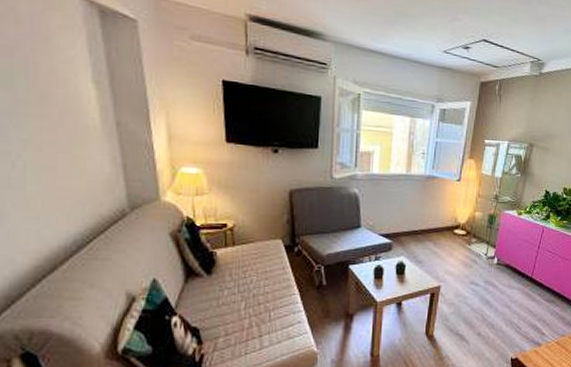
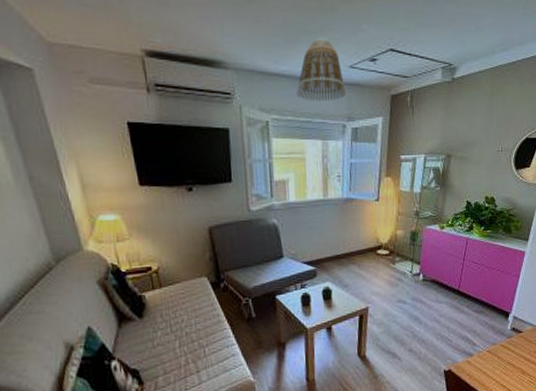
lamp shade: none [391,21,438,82] -> present [297,37,346,102]

